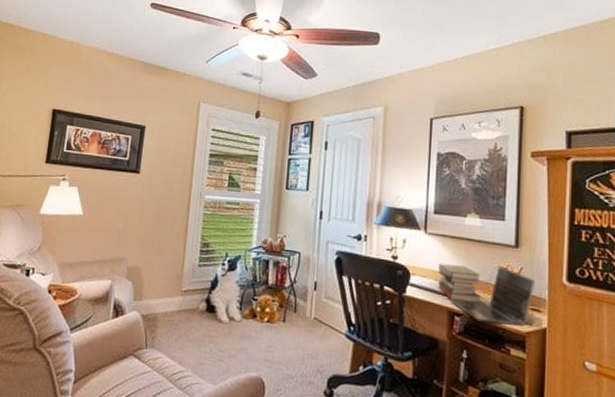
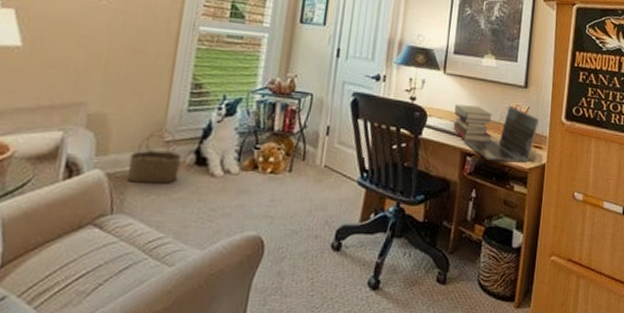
wicker basket: none [156,280,196,327] -> present [127,129,182,184]

